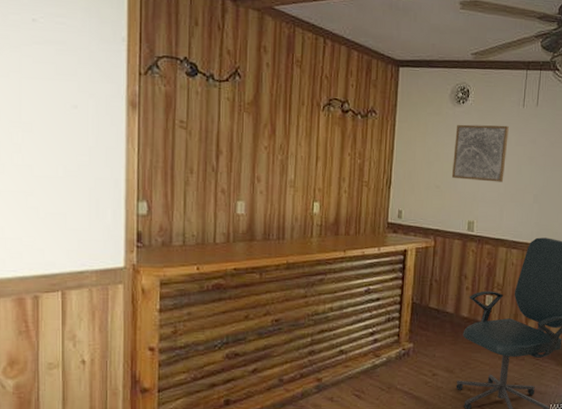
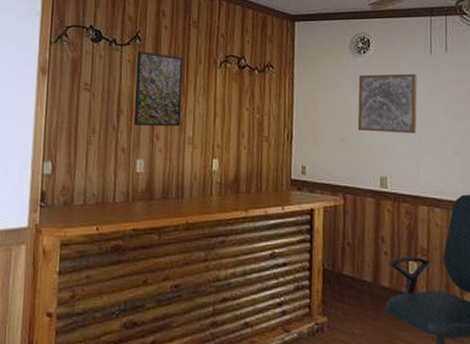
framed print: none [234,89,286,170] -> present [134,51,184,127]

